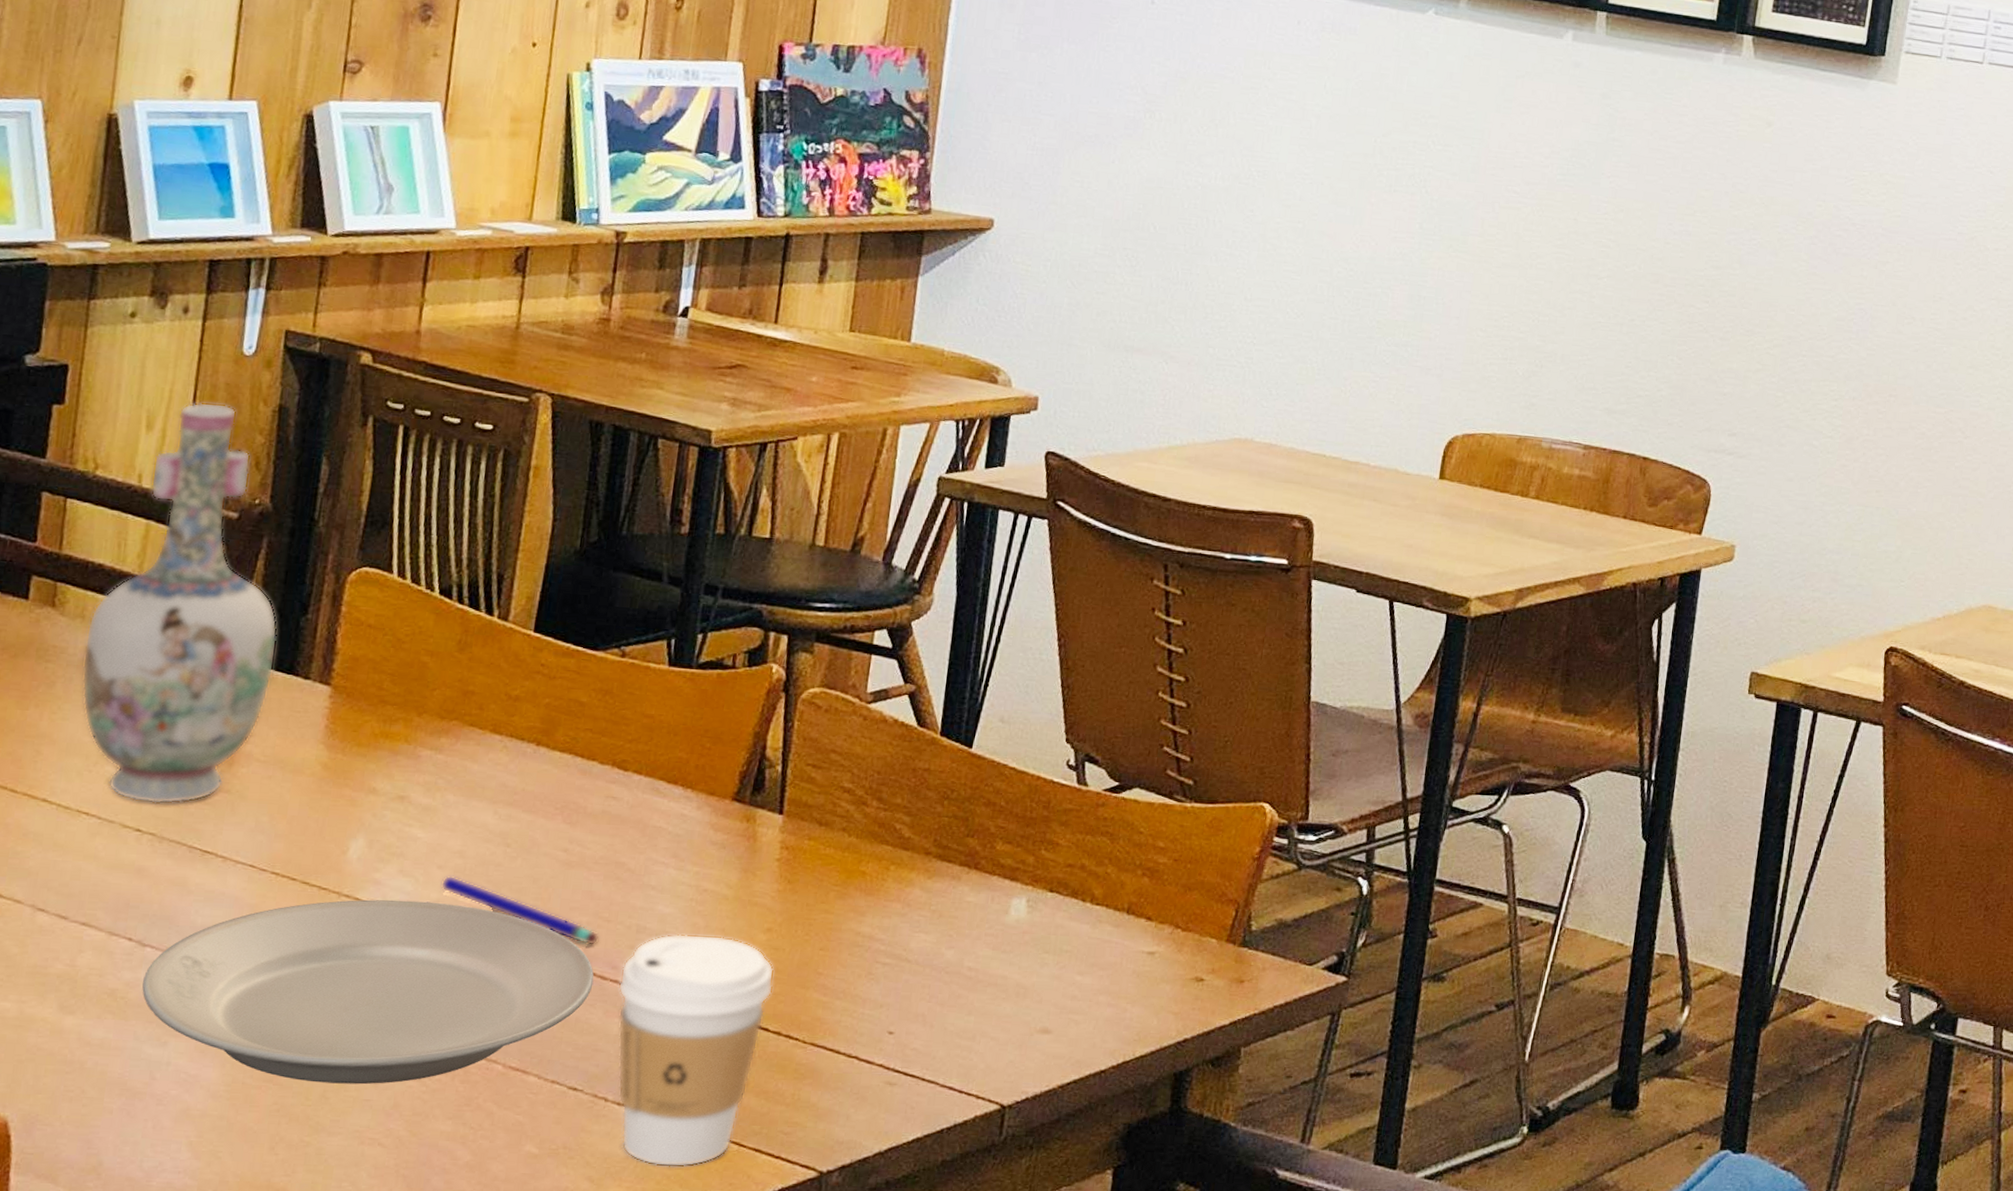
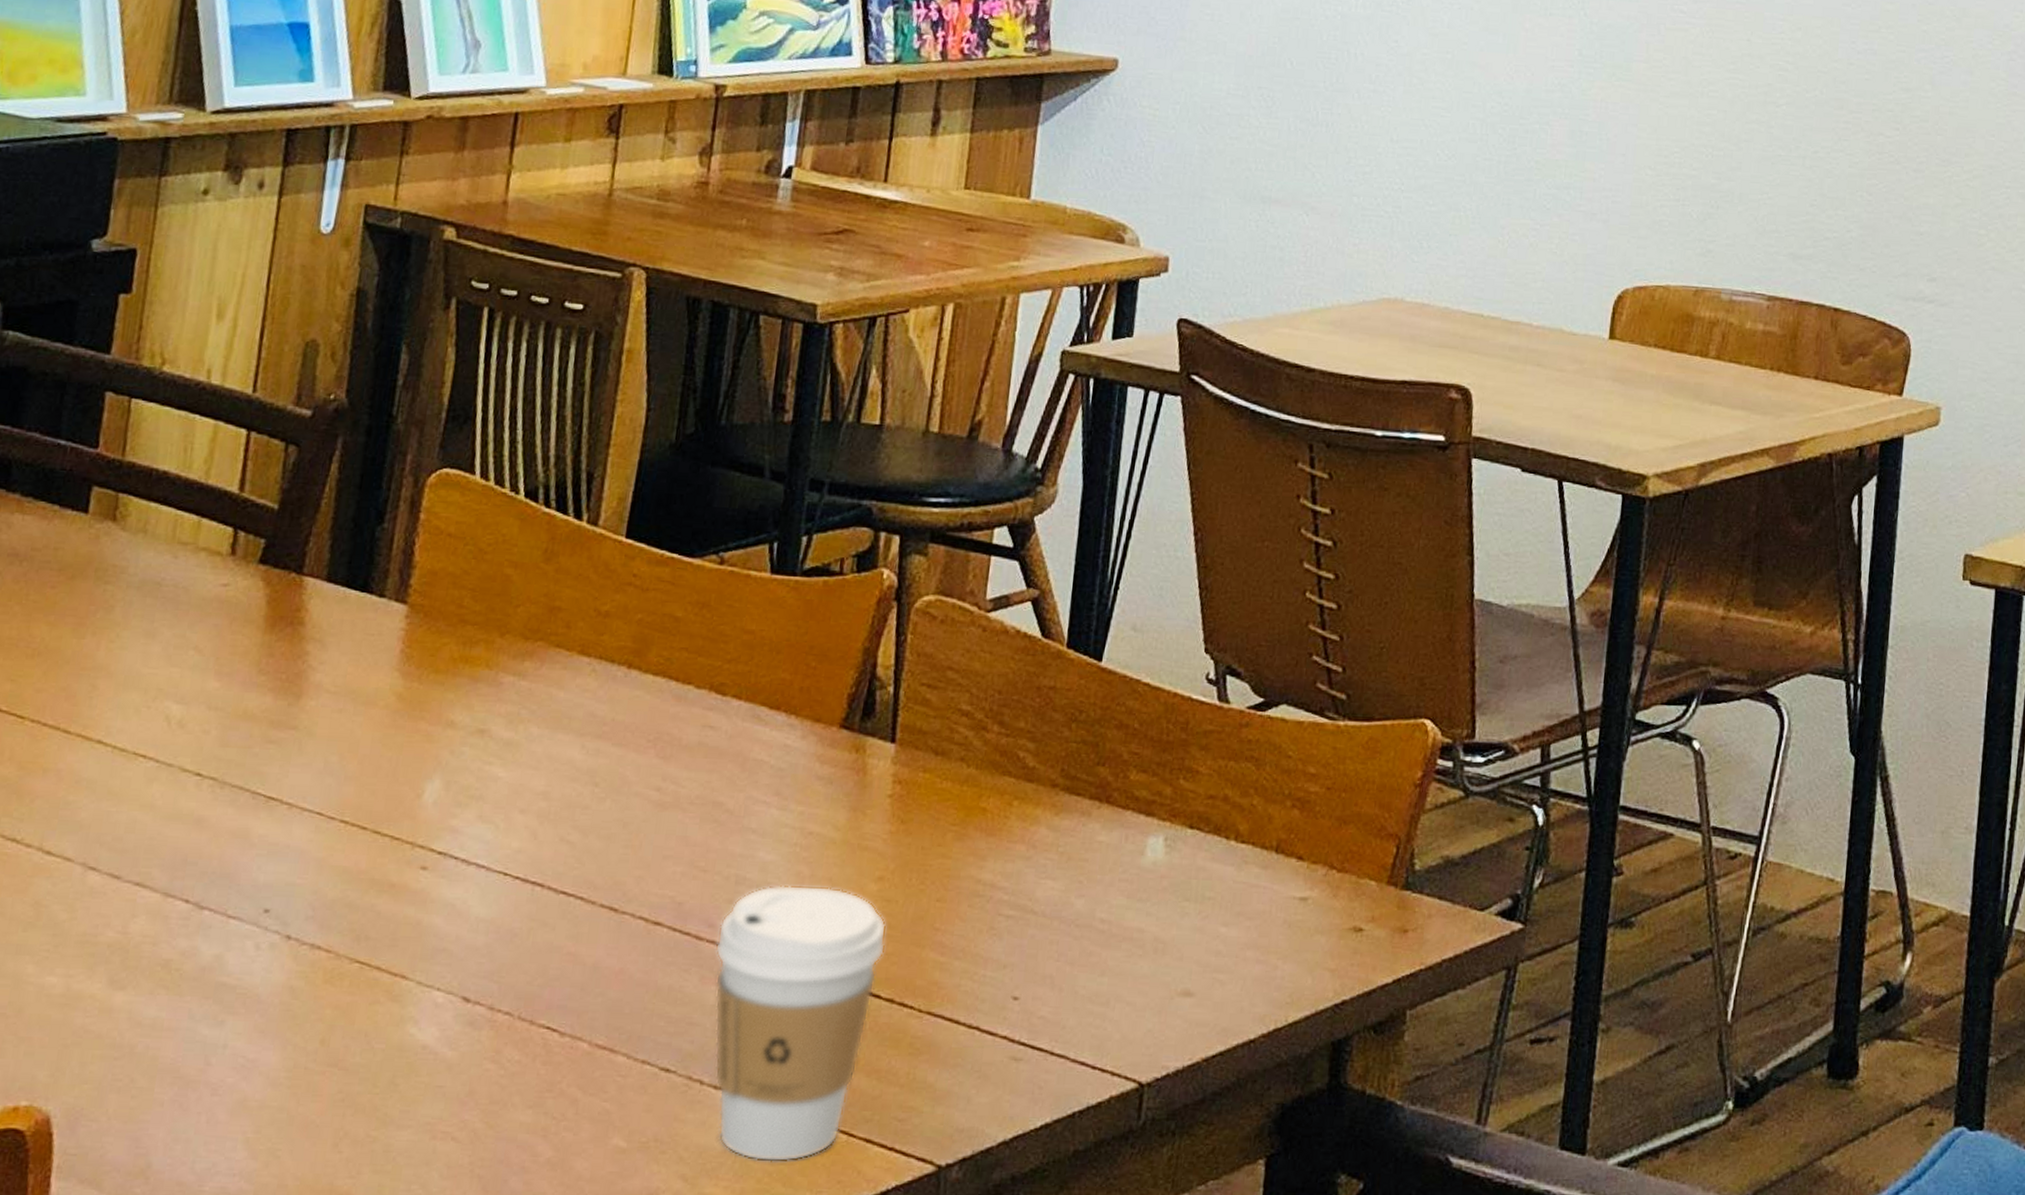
vase: present [81,402,278,805] -> none [142,286,352,745]
plate: present [142,899,594,1085] -> none [198,850,689,1068]
pen: present [440,875,600,945] -> none [522,820,695,900]

